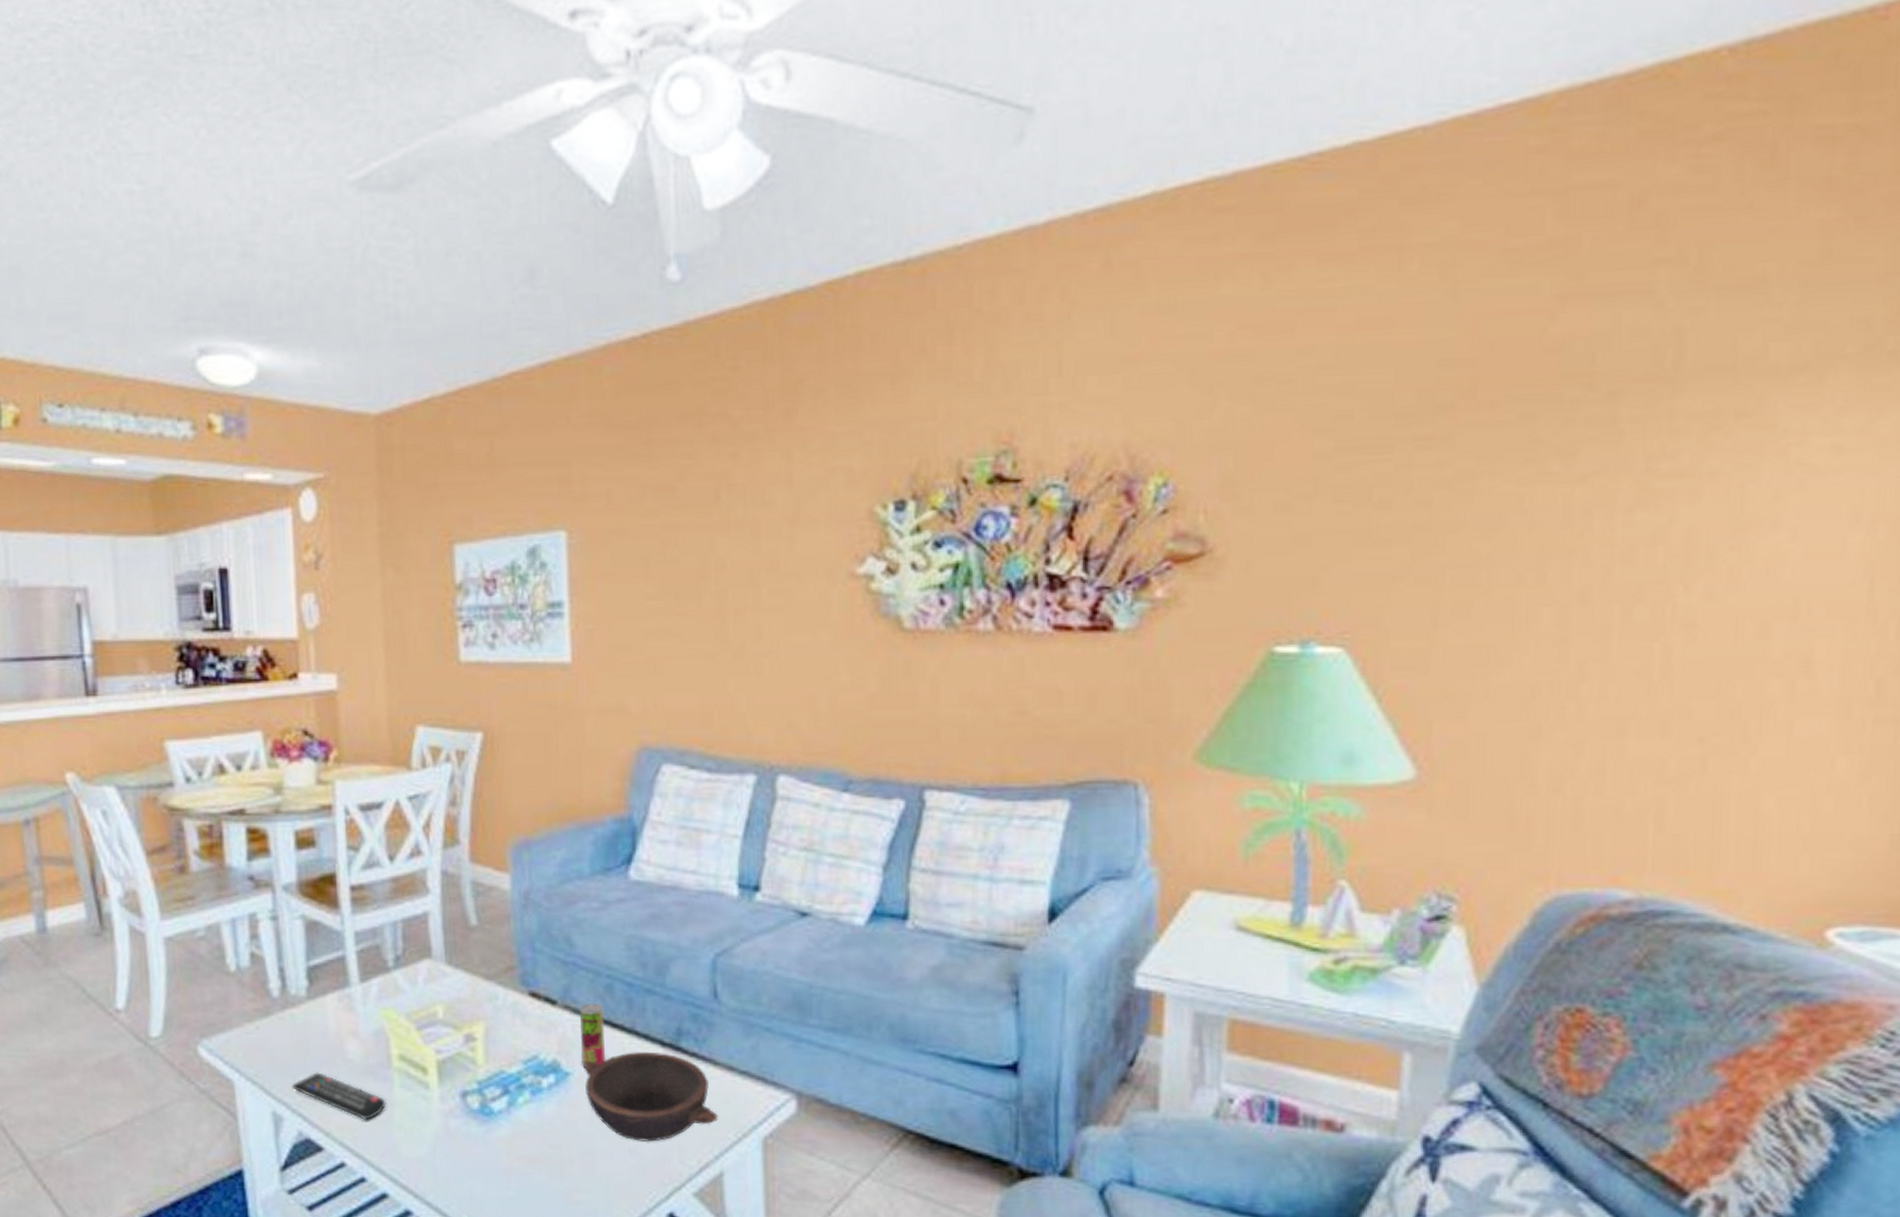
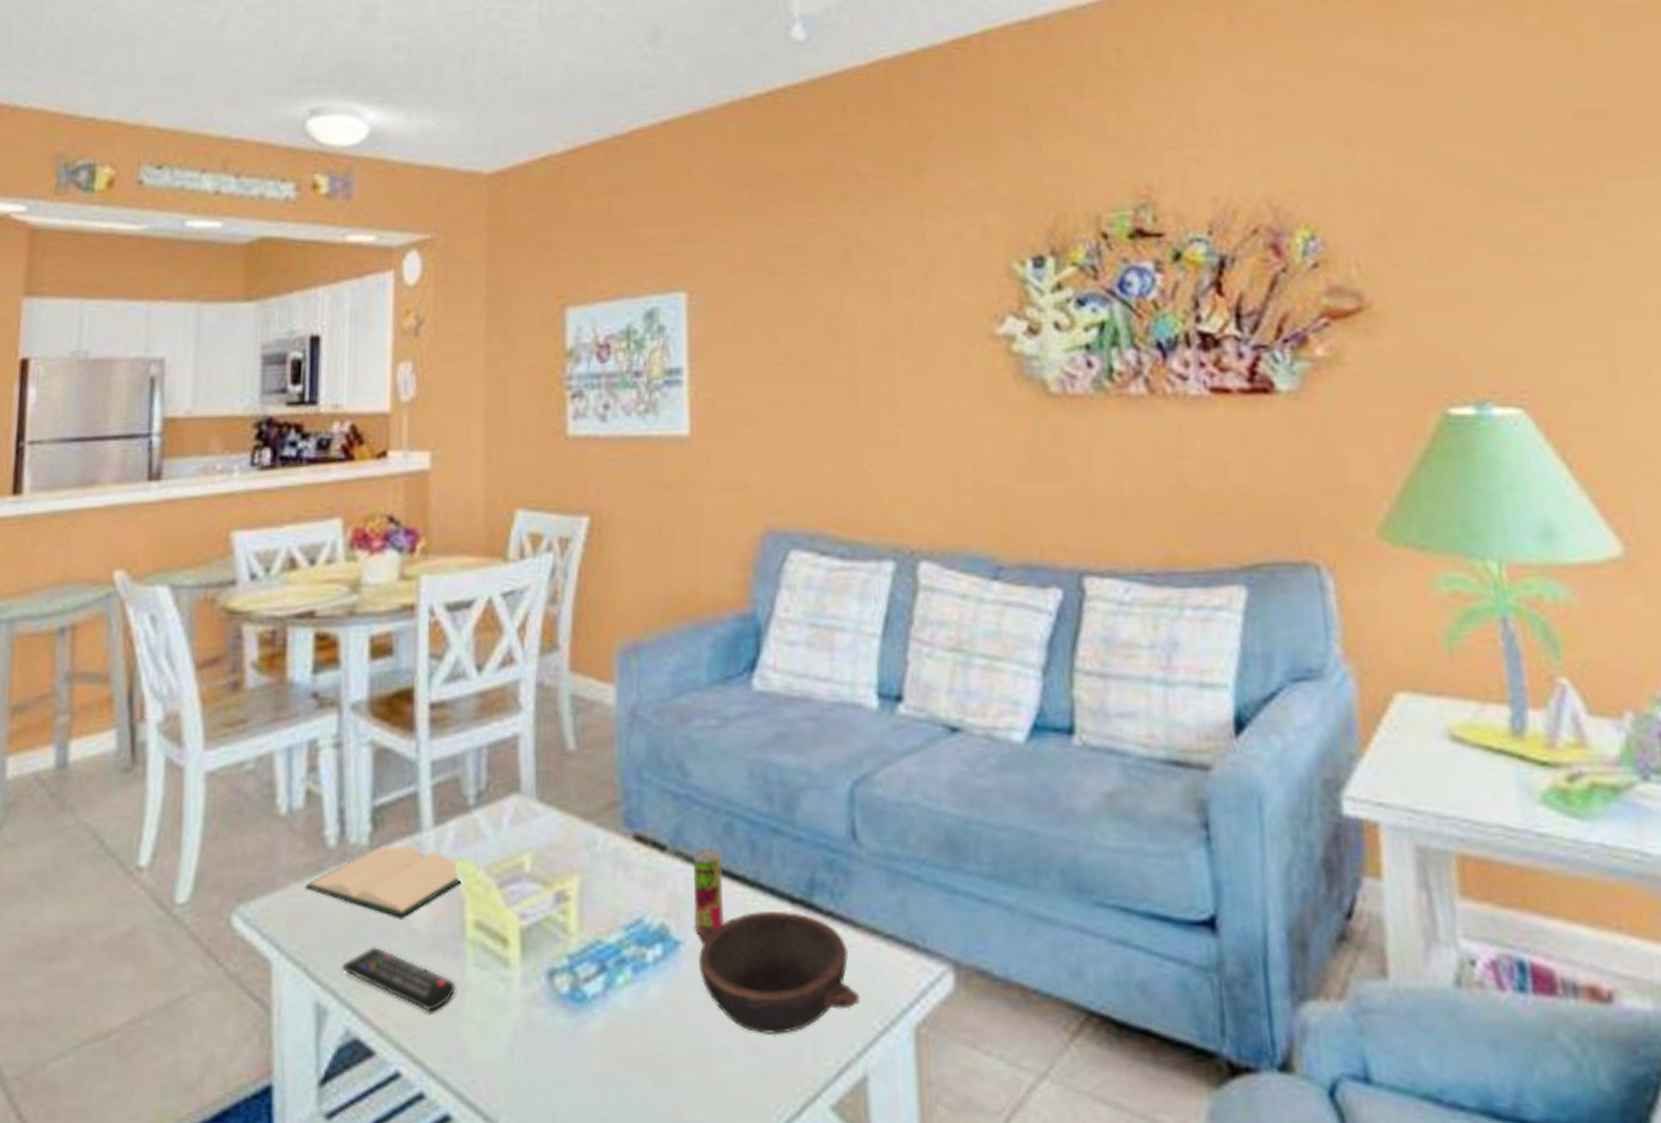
hardback book: none [256,997,385,1051] -> present [306,846,460,917]

